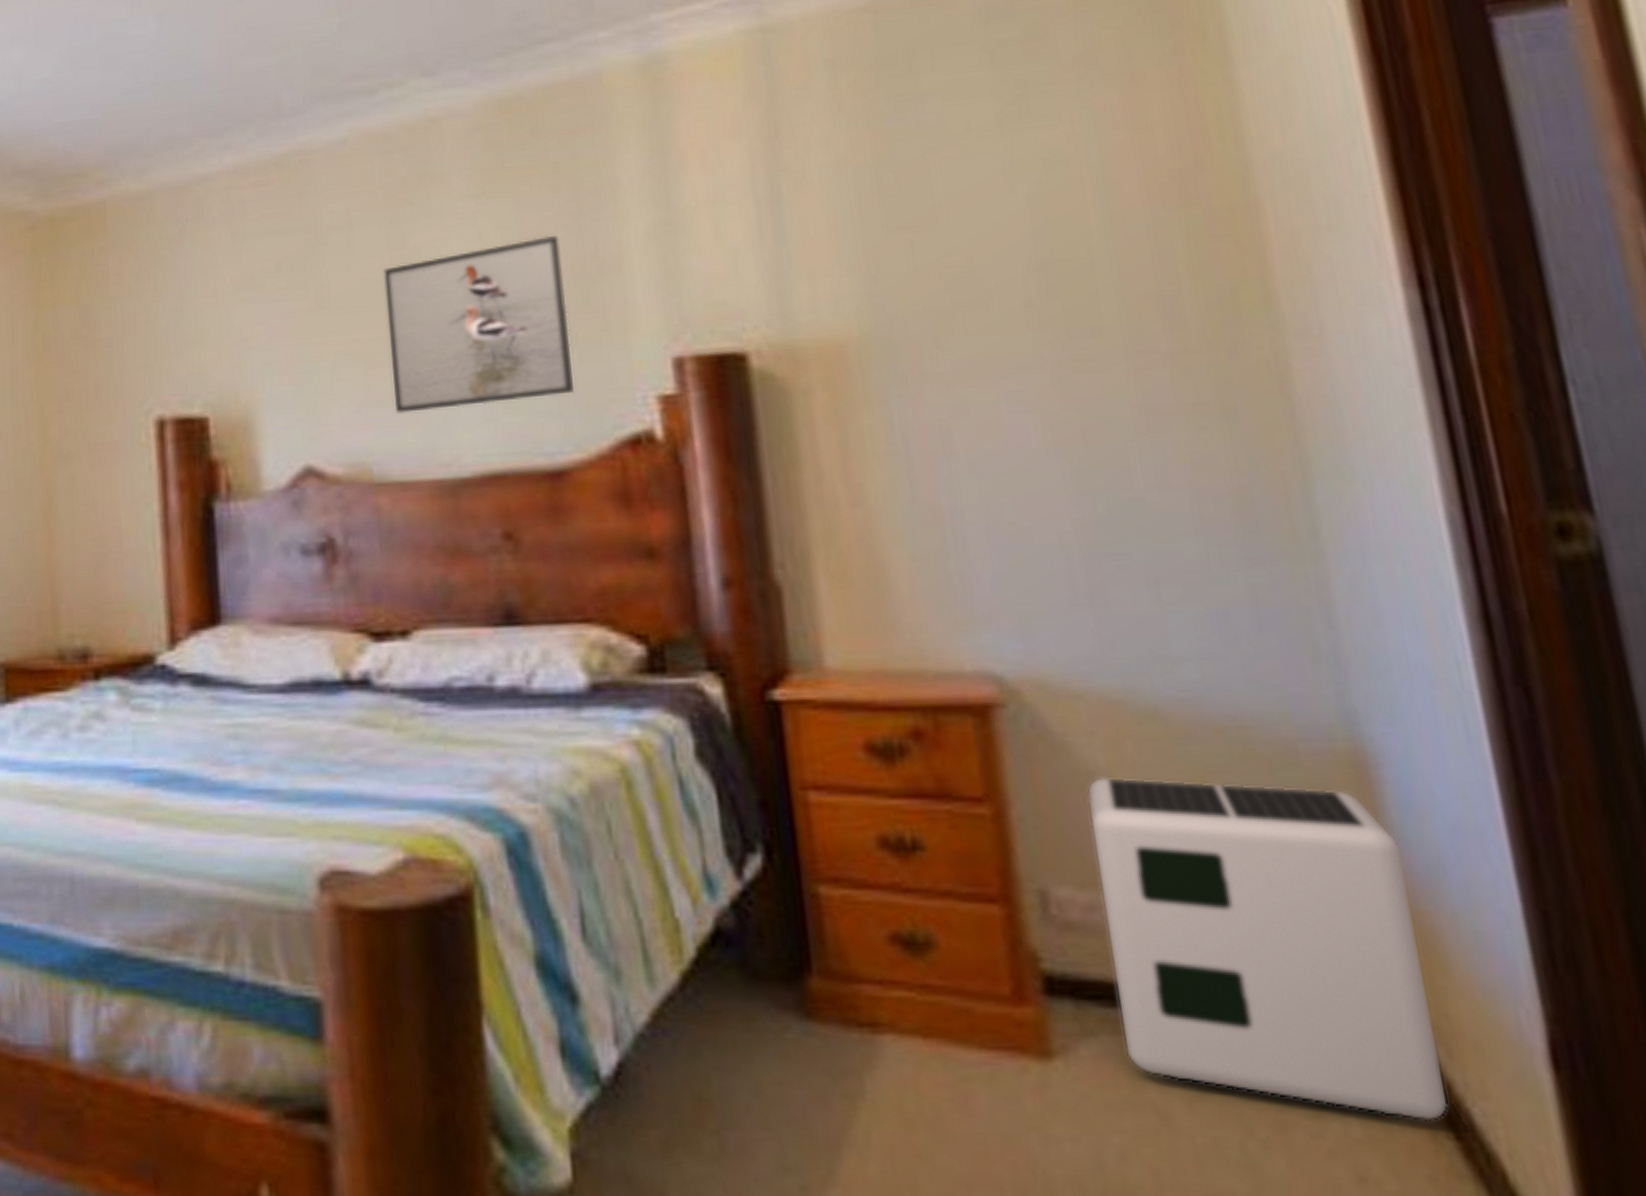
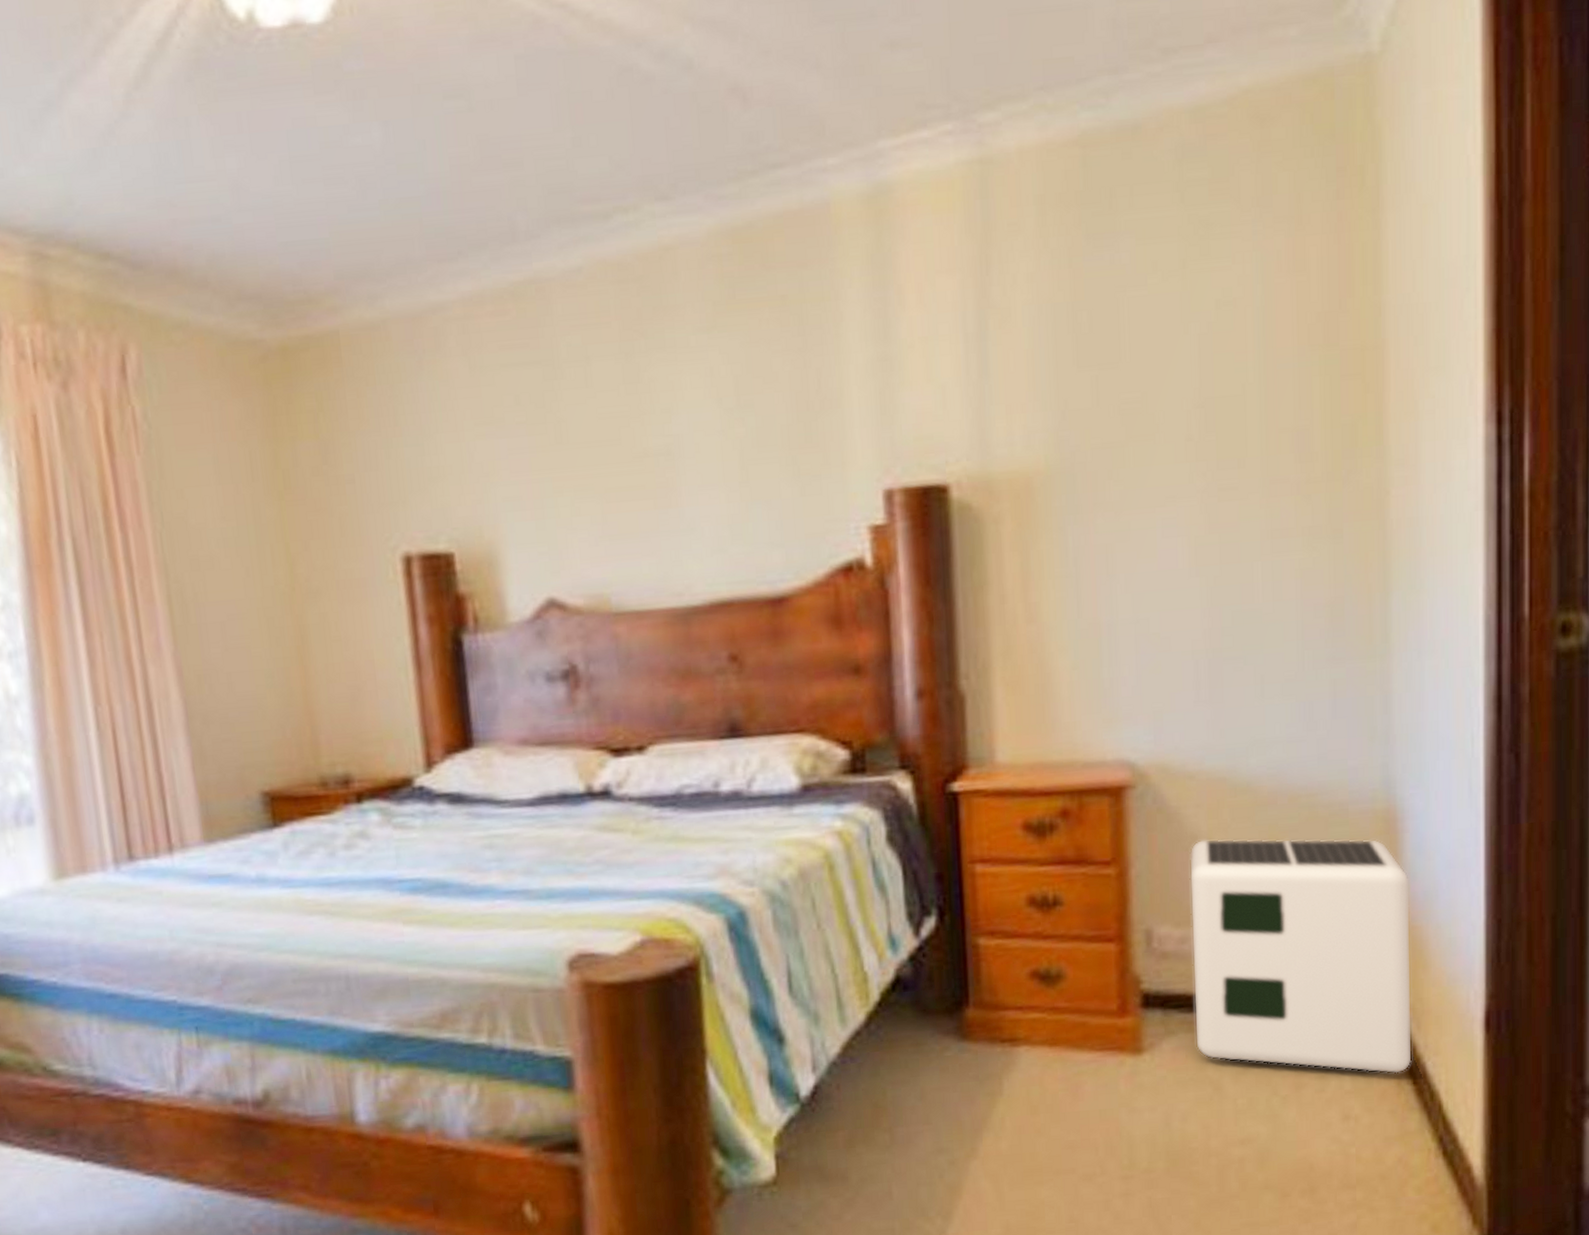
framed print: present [383,235,574,413] -> none [620,370,795,546]

